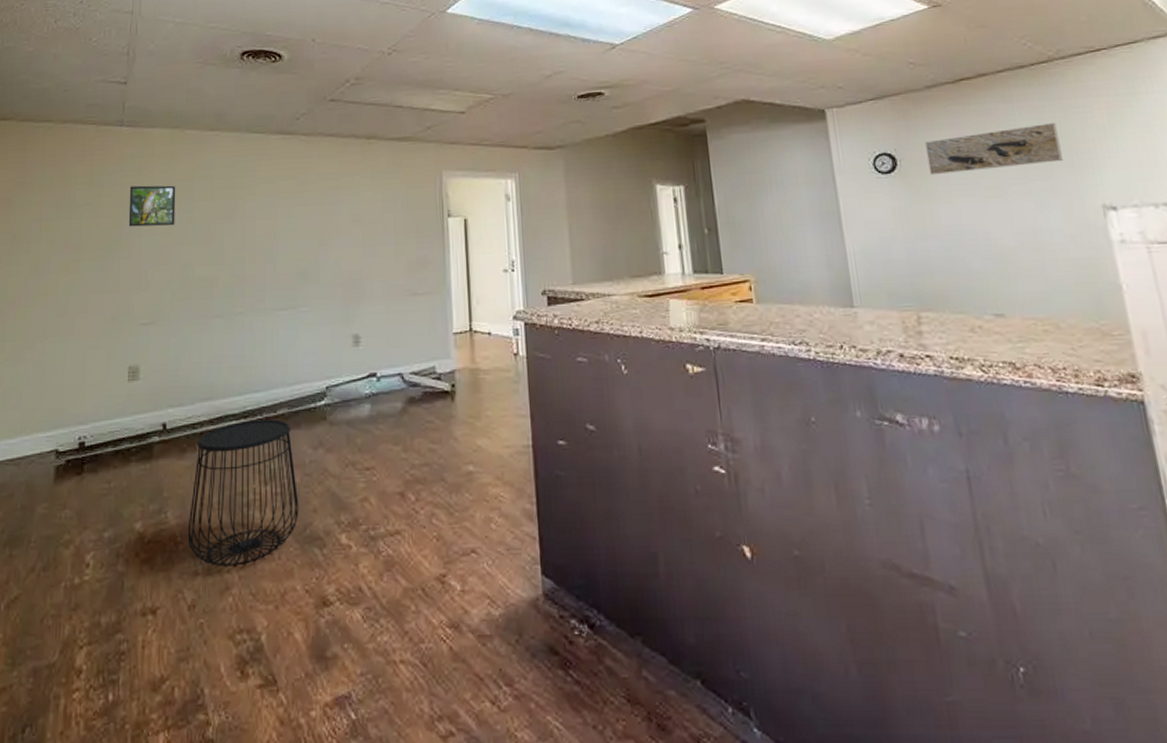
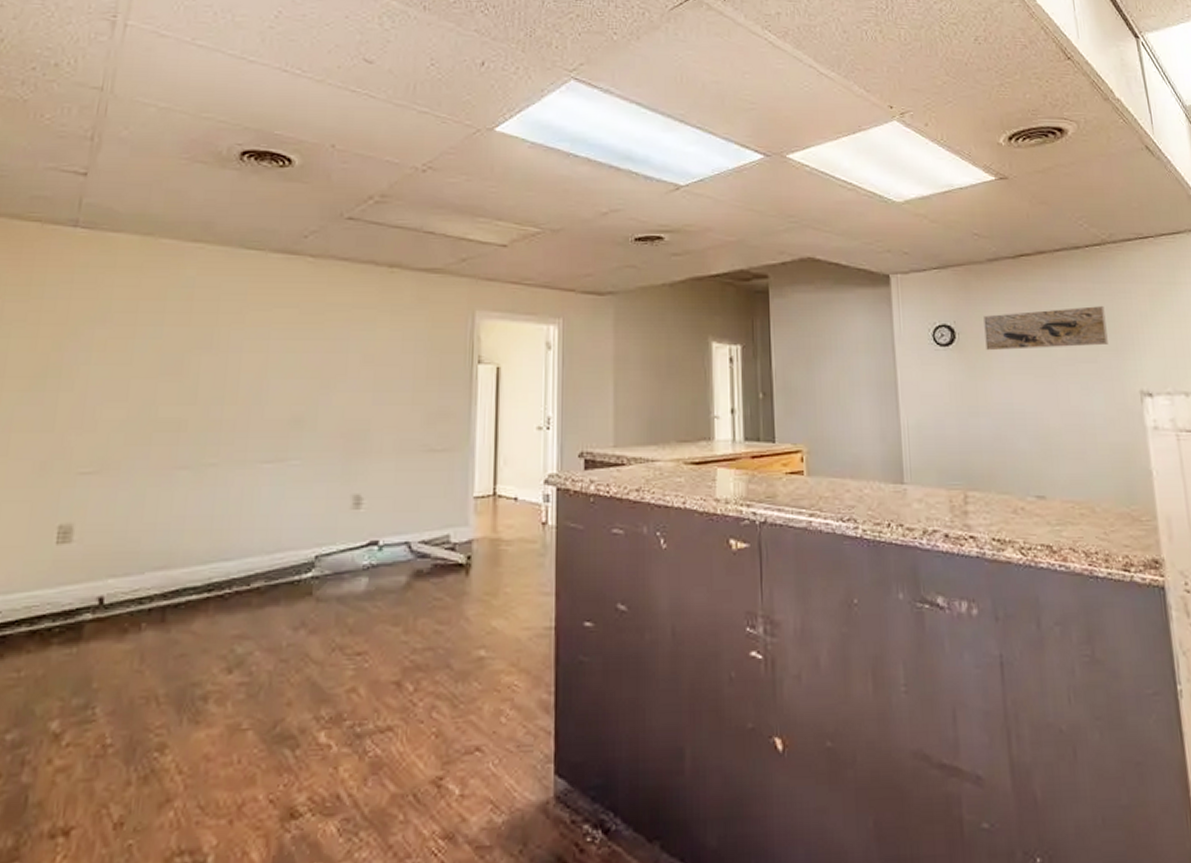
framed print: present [128,185,176,227] -> none [73,302,142,354]
side table: present [187,419,299,566] -> none [120,594,270,774]

